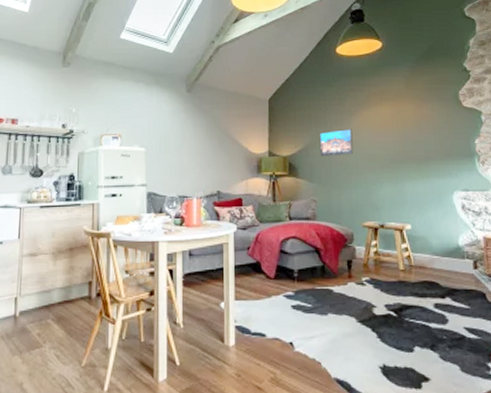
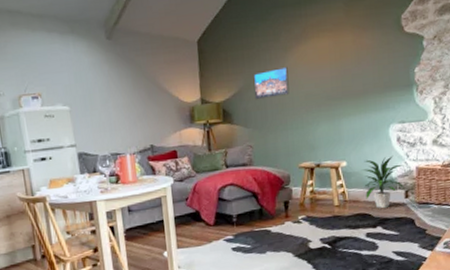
indoor plant: none [427,223,473,277] -> present [362,155,405,208]

